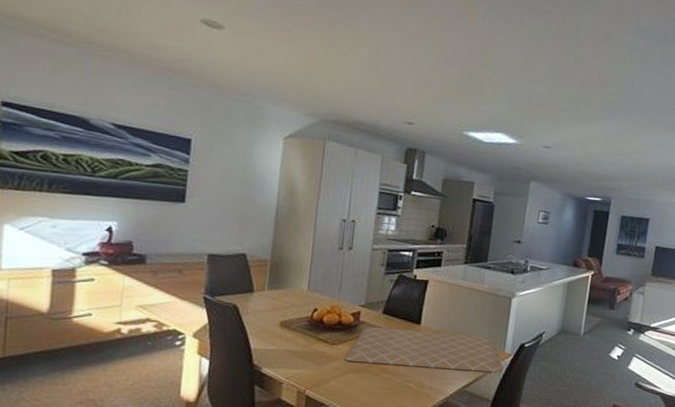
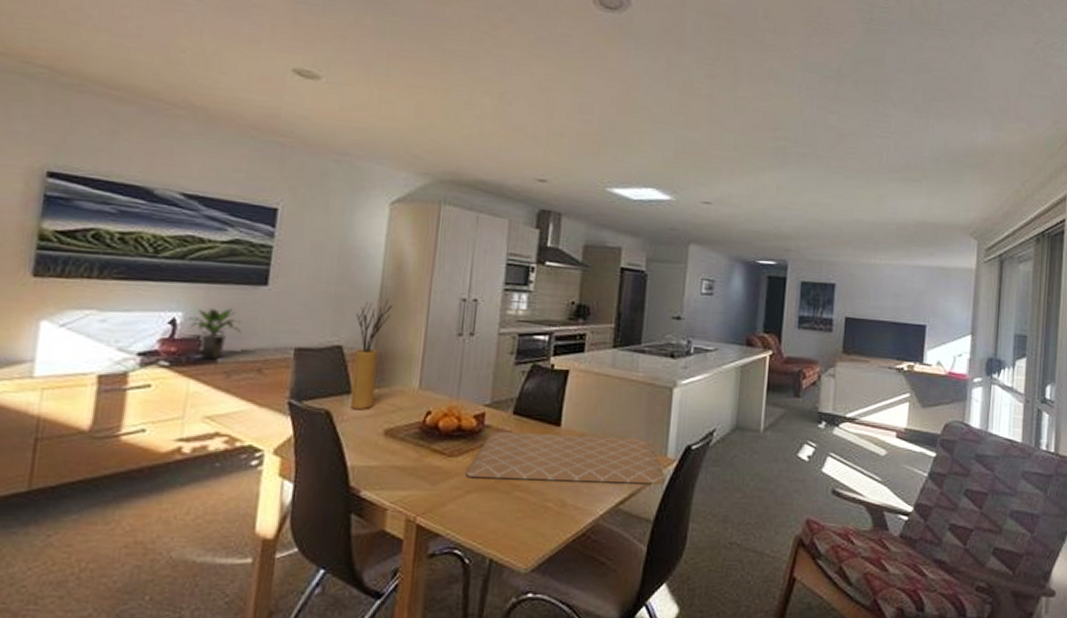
potted plant: none [119,219,165,261] -> present [184,308,241,360]
vase: none [253,217,286,306] -> present [350,299,392,410]

